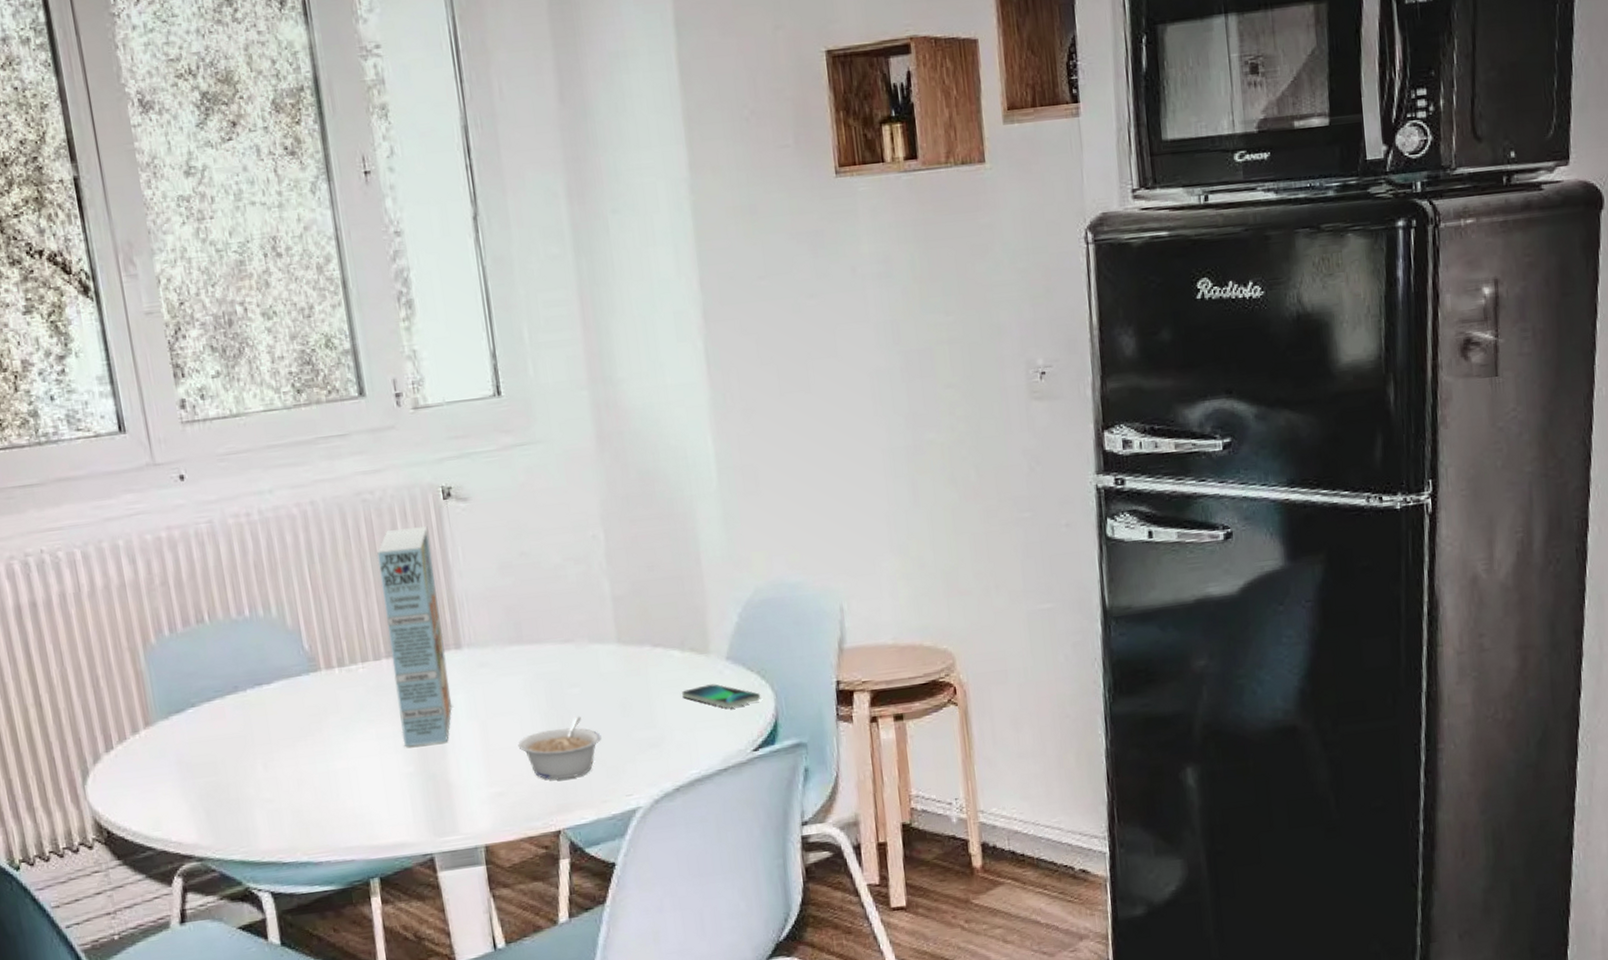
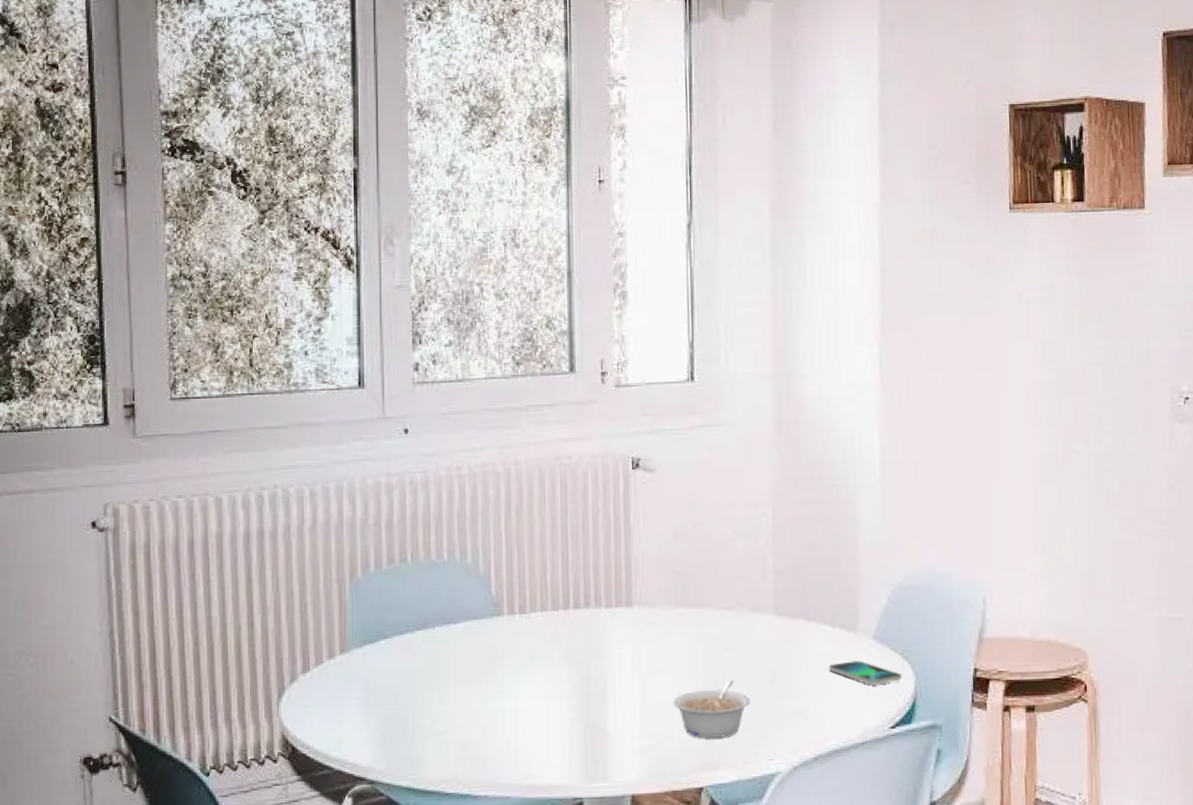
cereal box: present [376,526,452,746] -> none [567,491,617,694]

